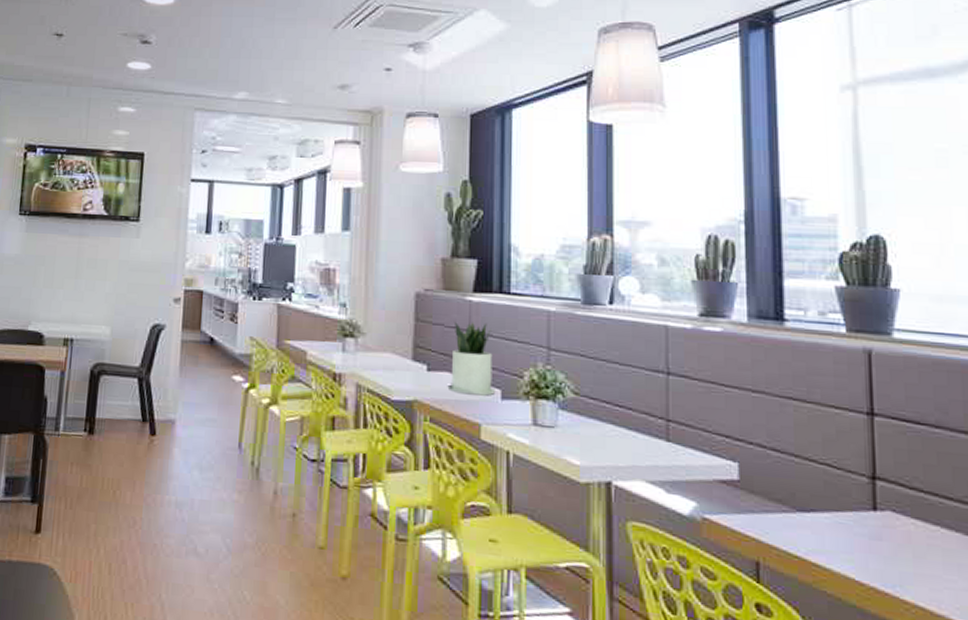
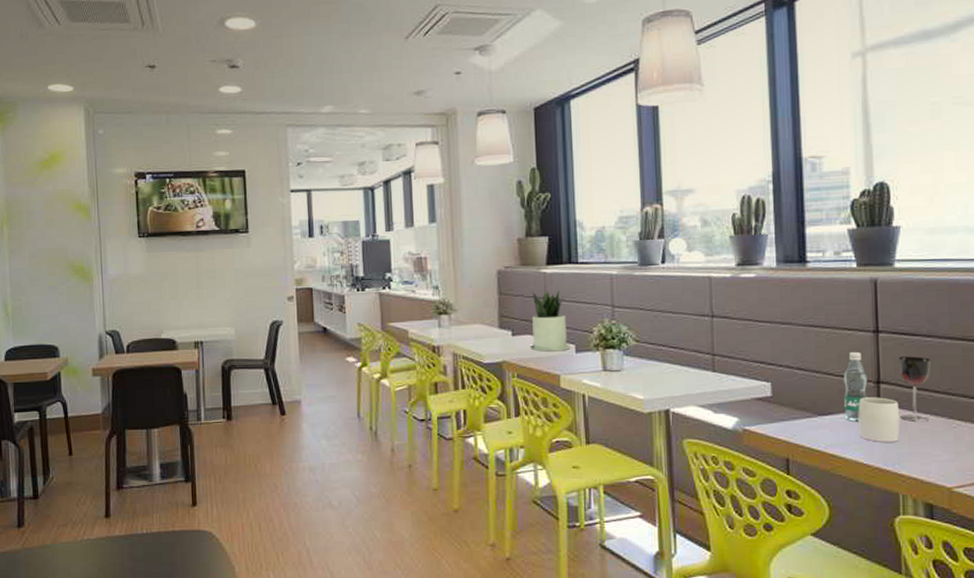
bottle: none [829,435,860,525] -> present [843,351,868,422]
mug: none [847,495,903,558] -> present [857,397,901,443]
wineglass: none [898,448,941,537] -> present [898,356,931,423]

